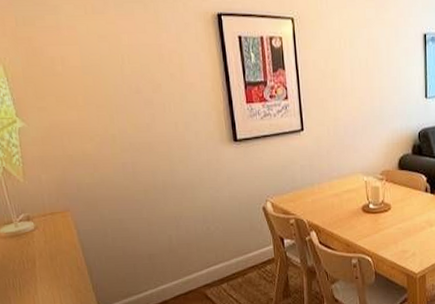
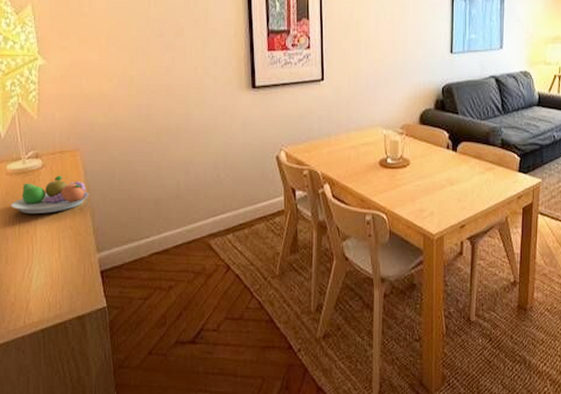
fruit bowl: none [8,236,85,275] -> present [11,176,90,214]

